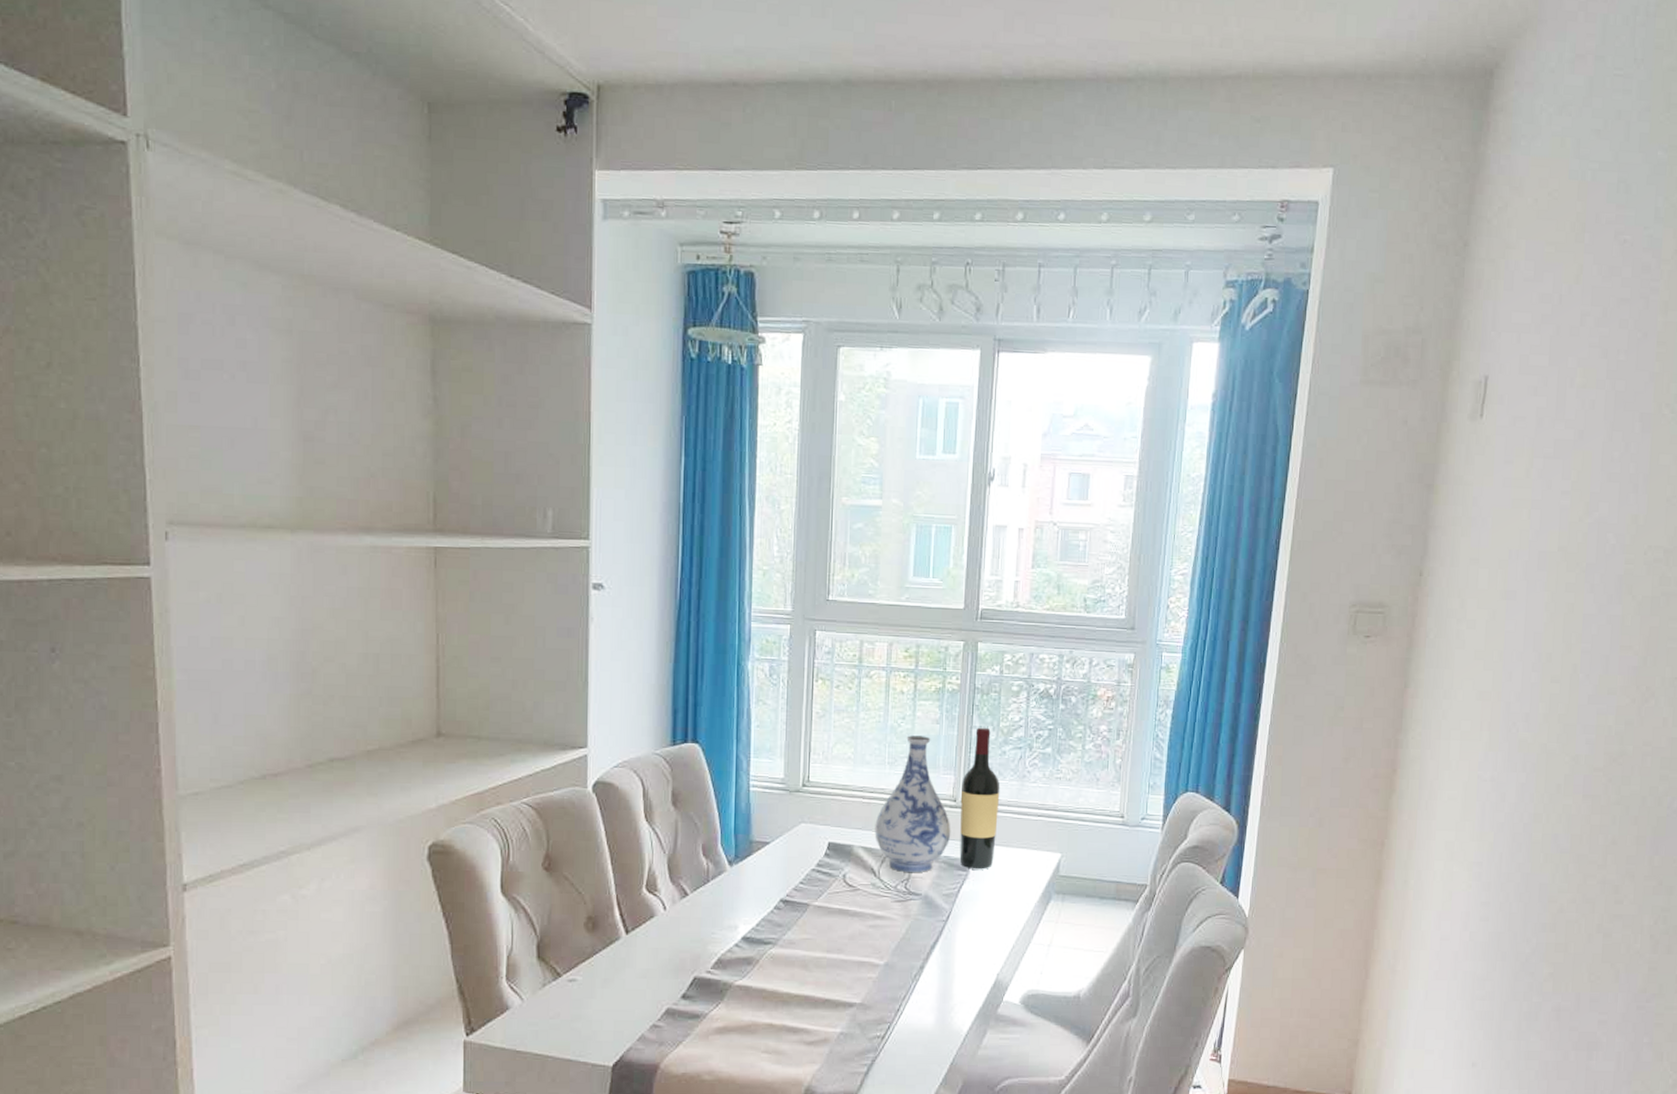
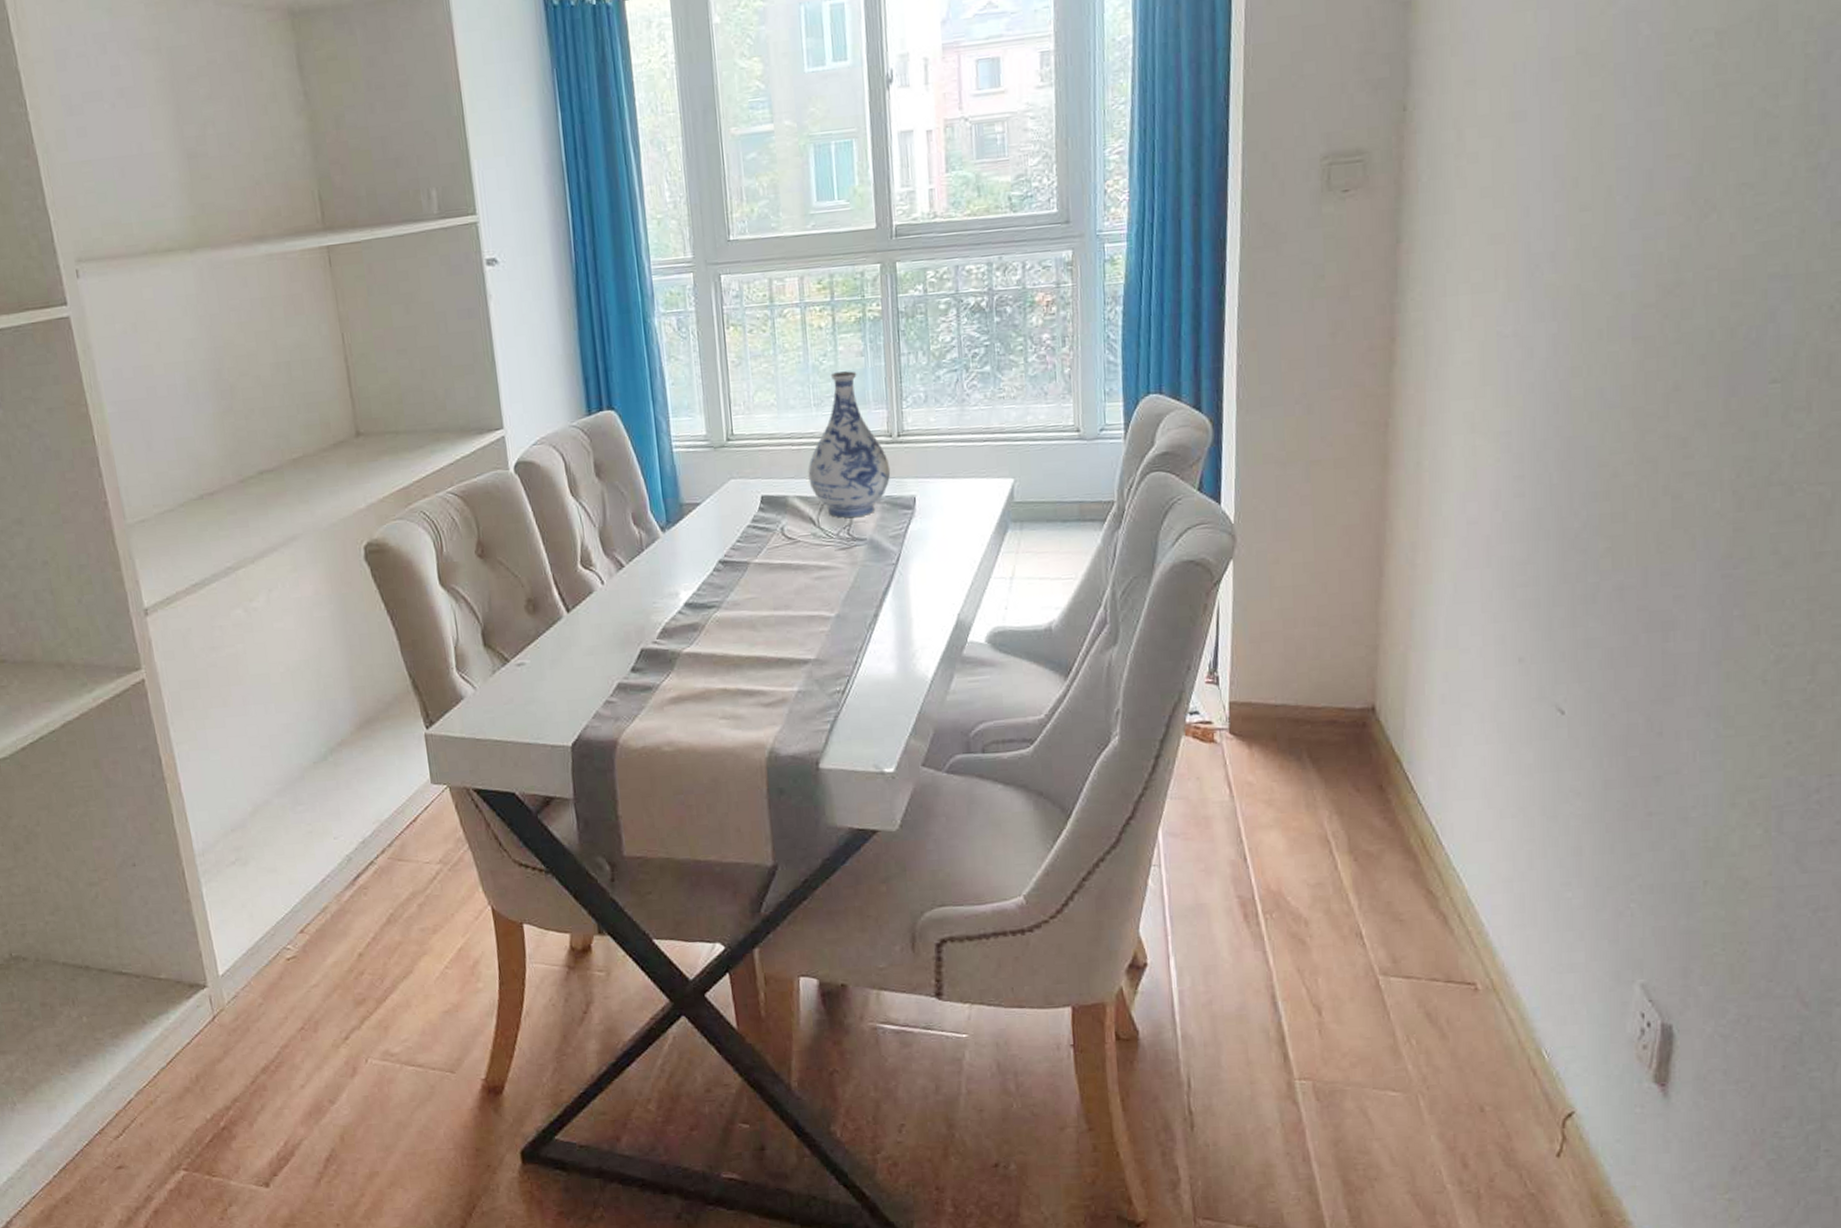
wine bottle: present [959,727,1001,870] -> none [896,353,941,507]

